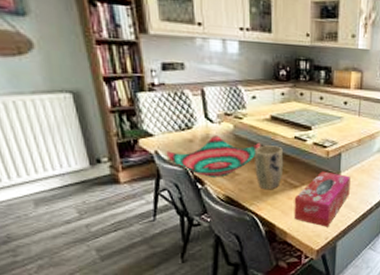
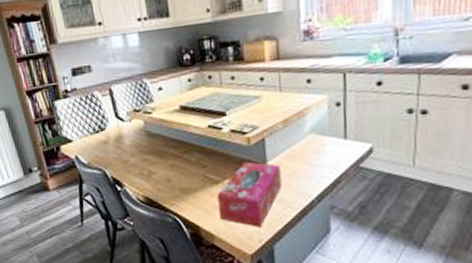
decorative bowl: present [166,135,261,177] -> none [85,134,174,178]
plant pot: present [255,145,284,190] -> none [168,138,201,188]

